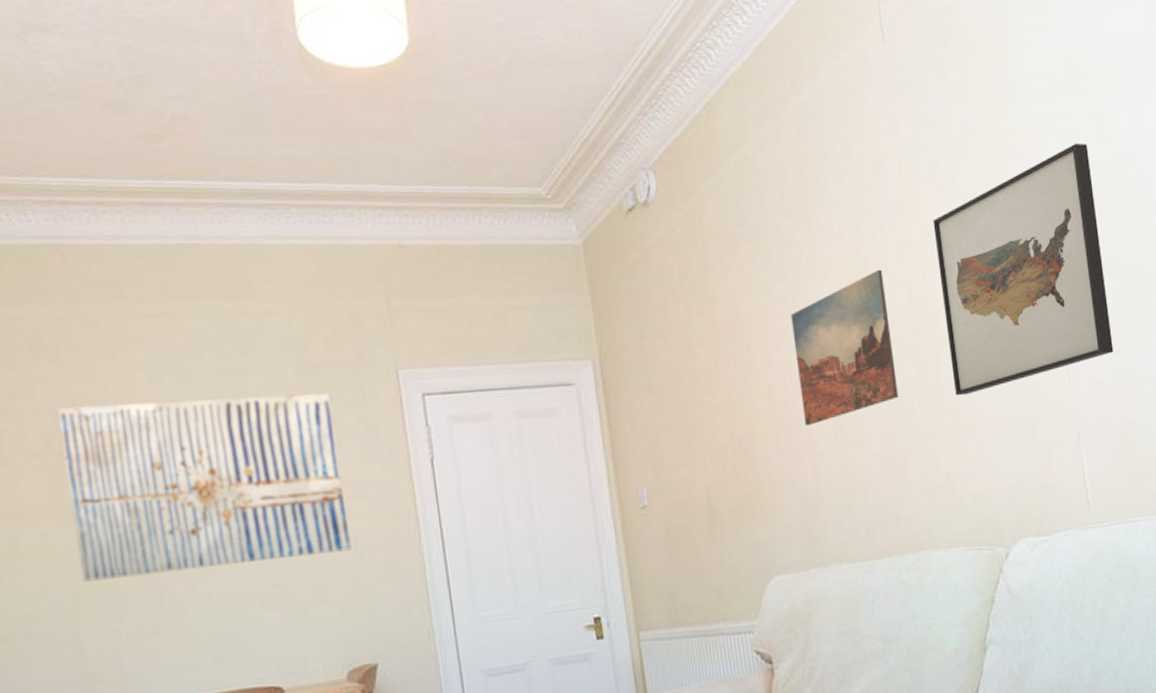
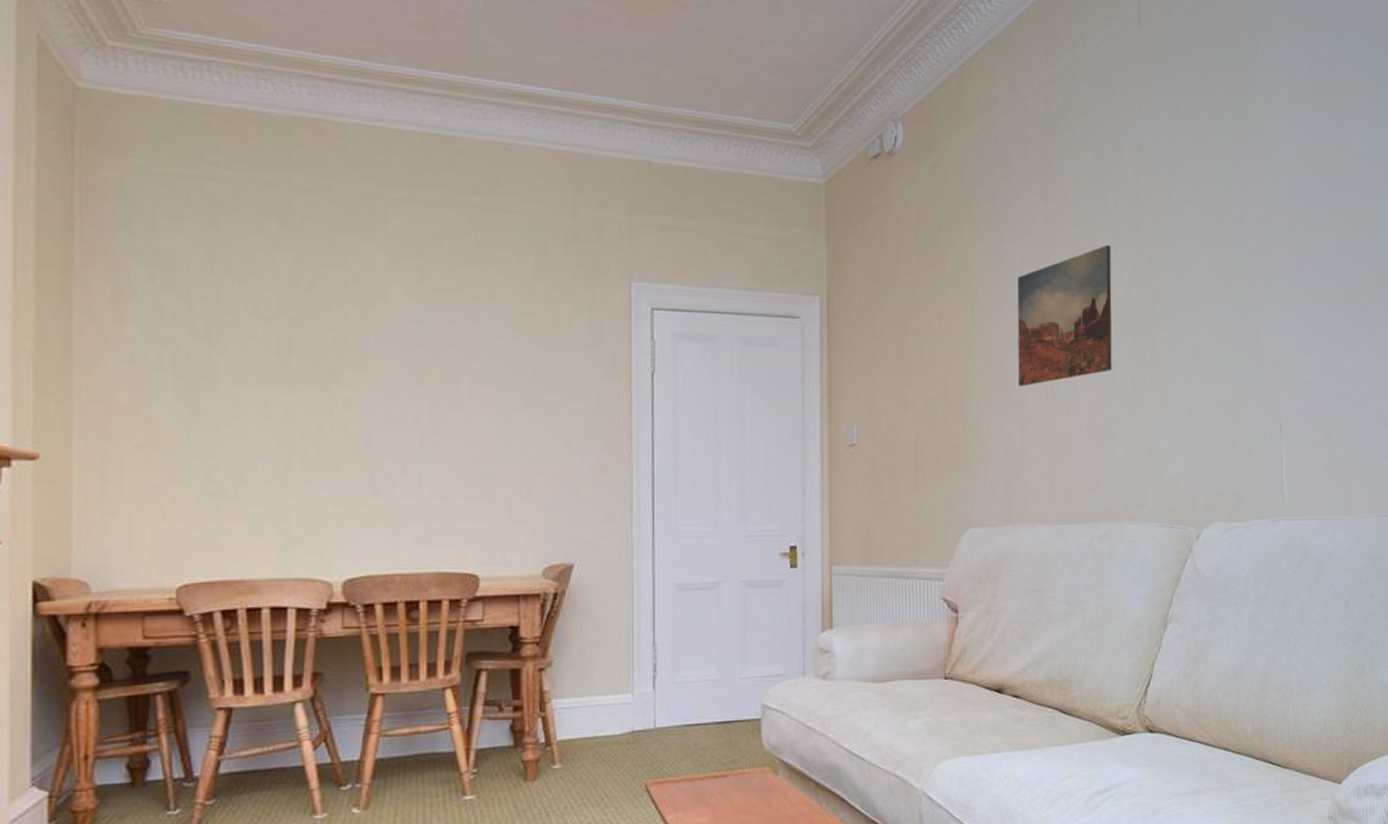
wall art: present [57,392,351,582] -> none [294,277,564,452]
wall art: present [933,143,1114,396] -> none [1165,147,1325,377]

